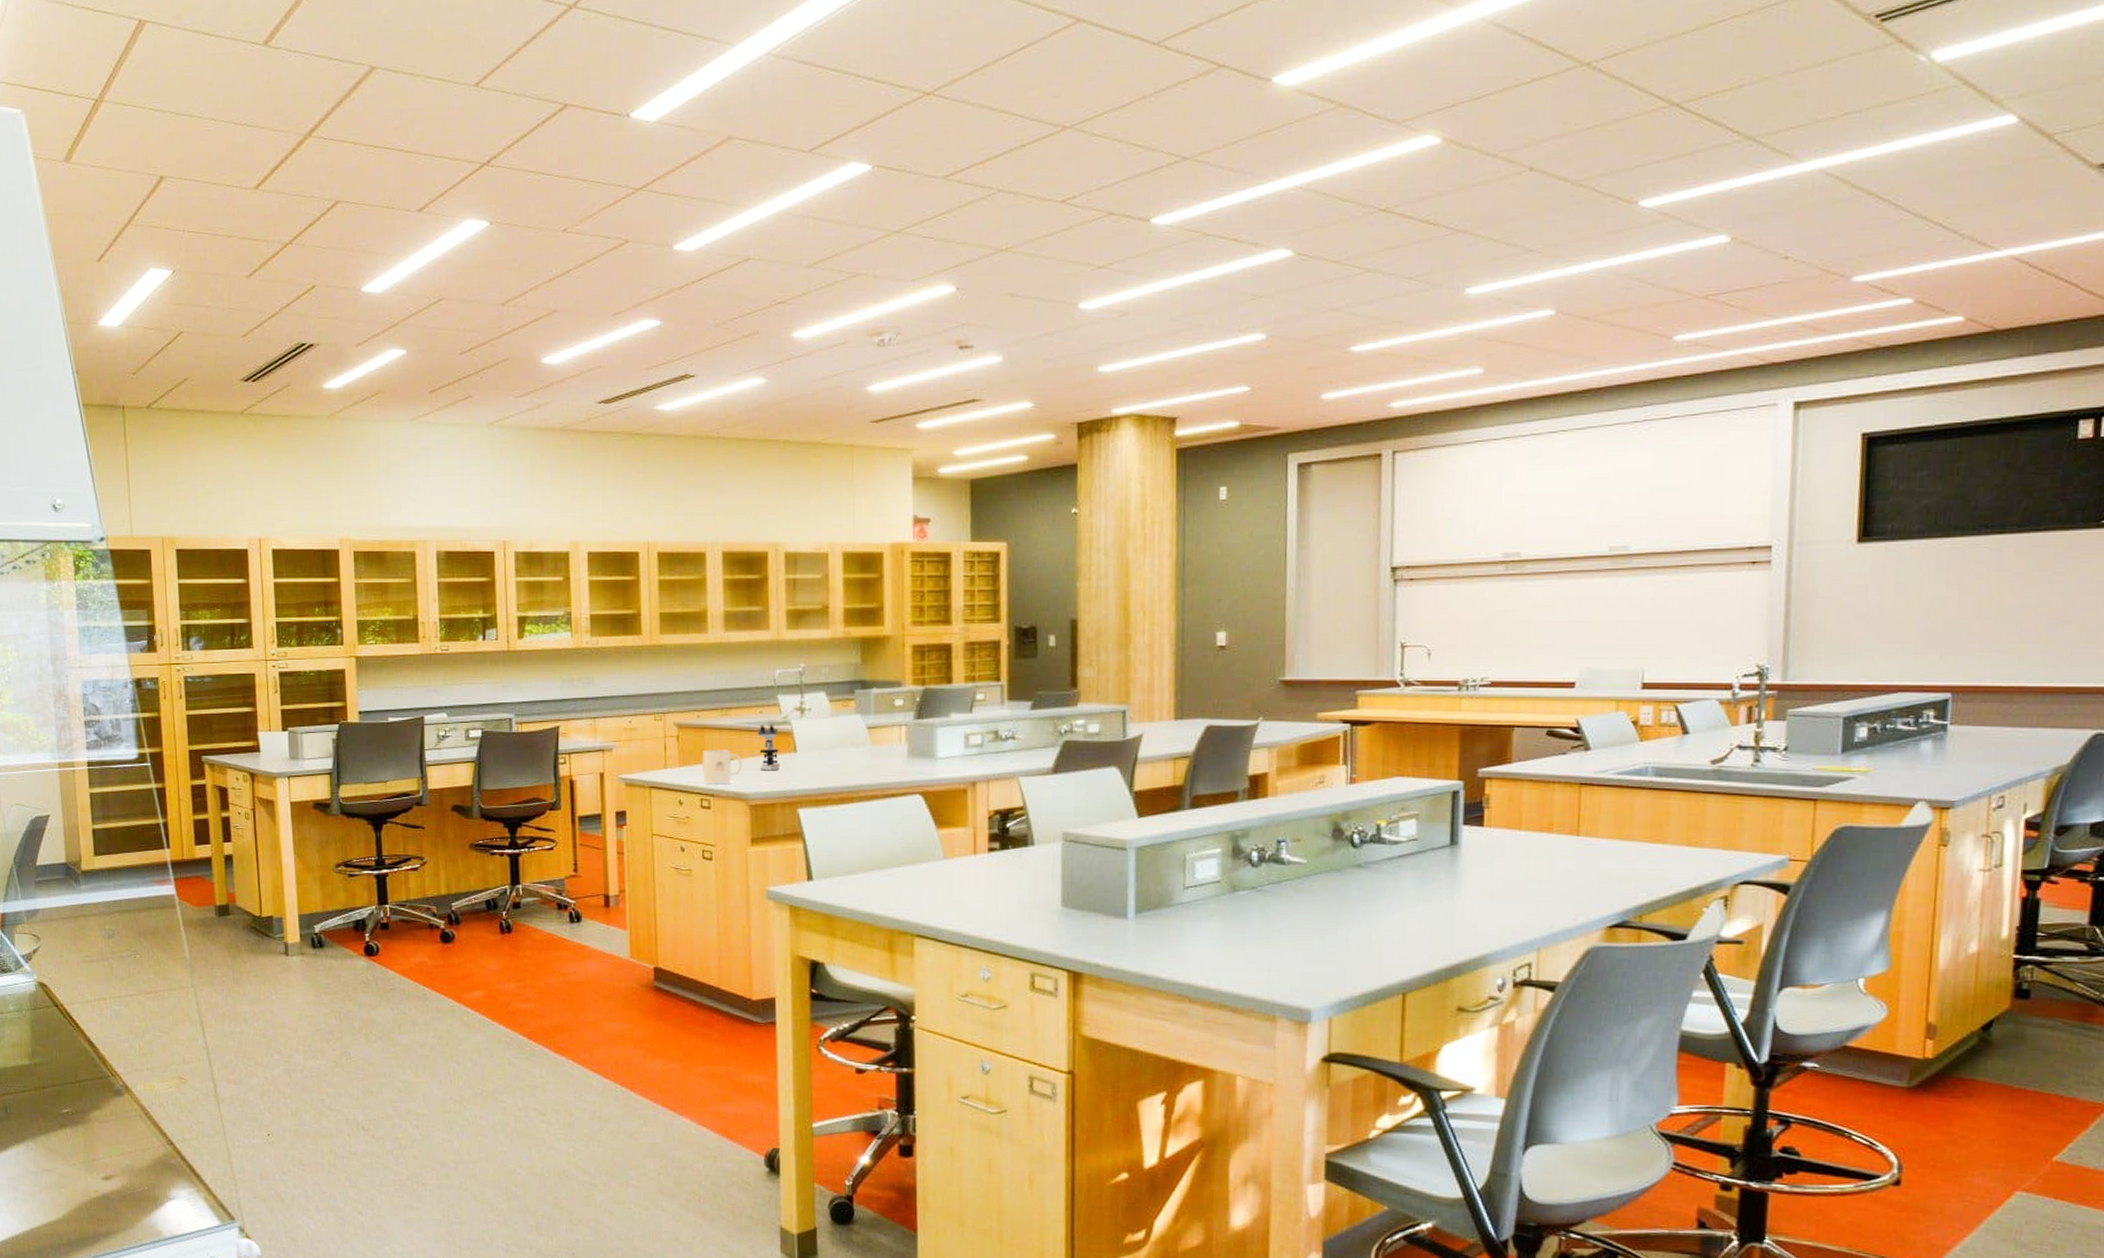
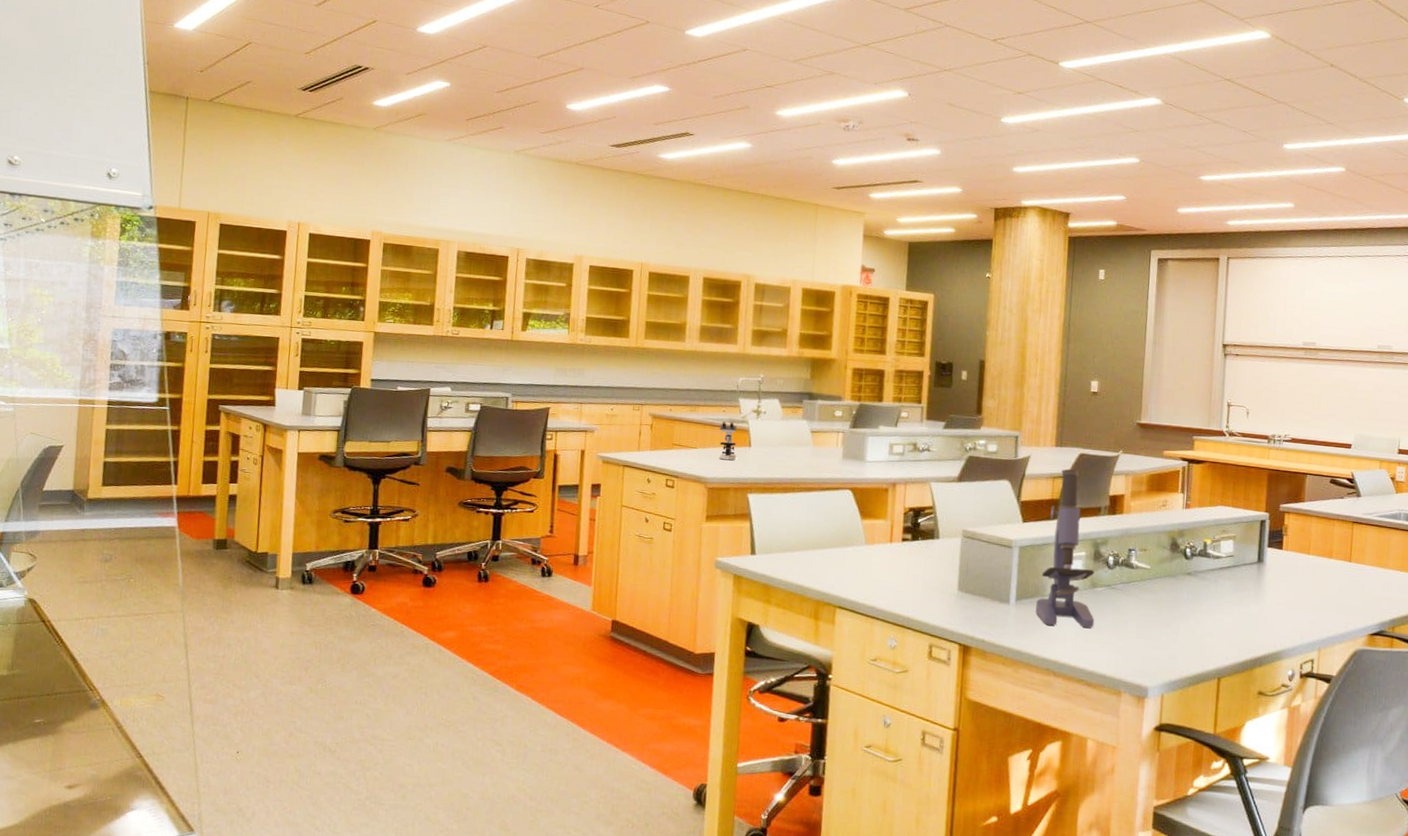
mug: present [701,749,743,784] -> none [669,438,705,468]
microscope: none [1161,746,1237,941] -> present [1035,468,1095,628]

